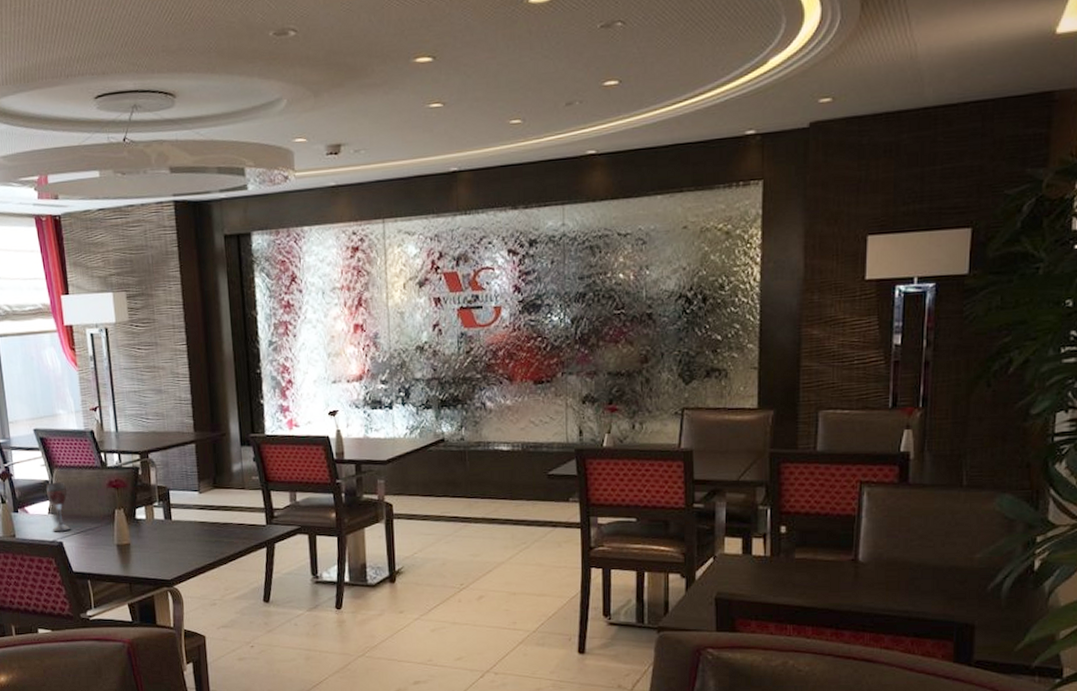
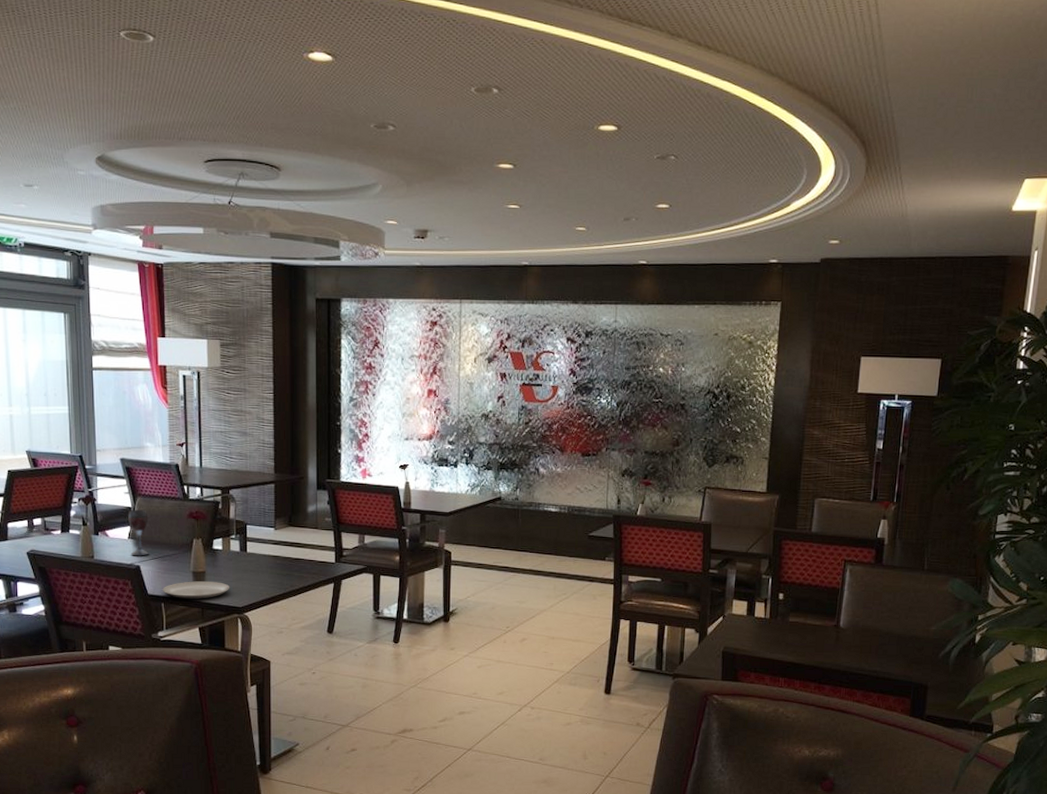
plate: none [87,554,157,574] -> present [162,581,230,599]

